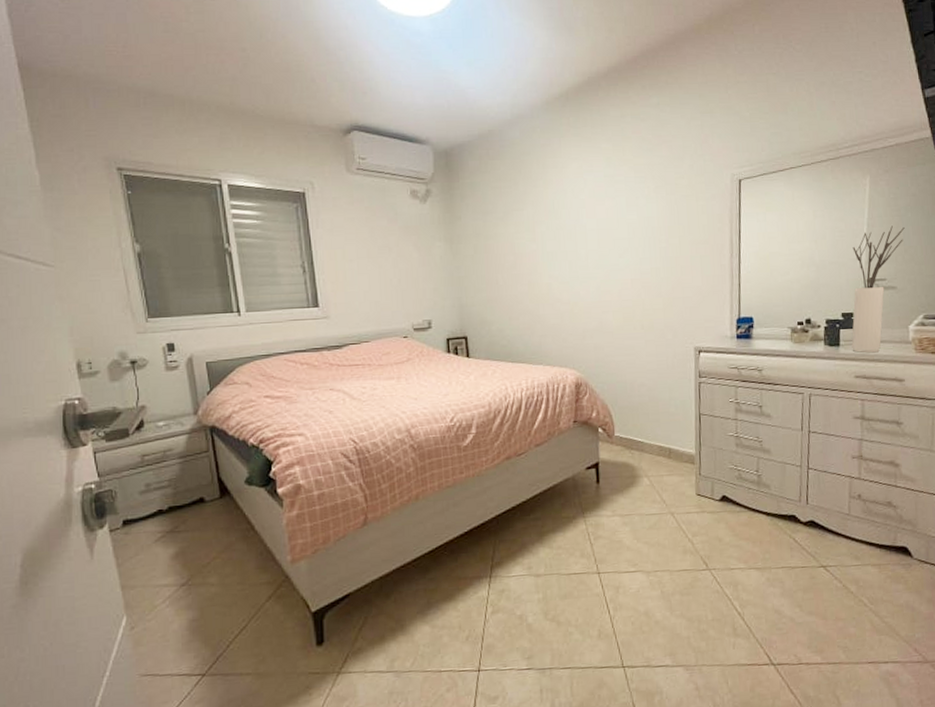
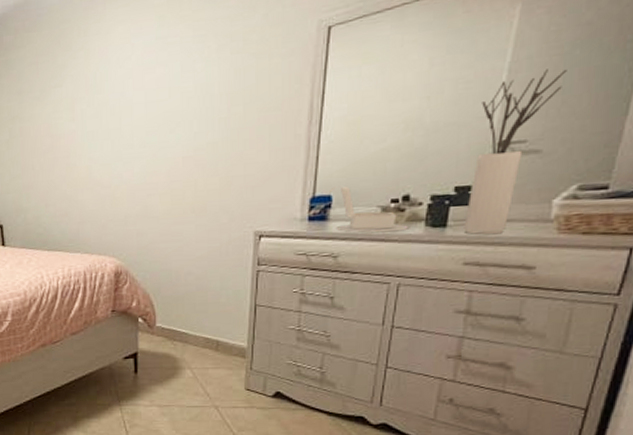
jewelry box: none [750,309,813,350] -> present [328,185,409,234]

